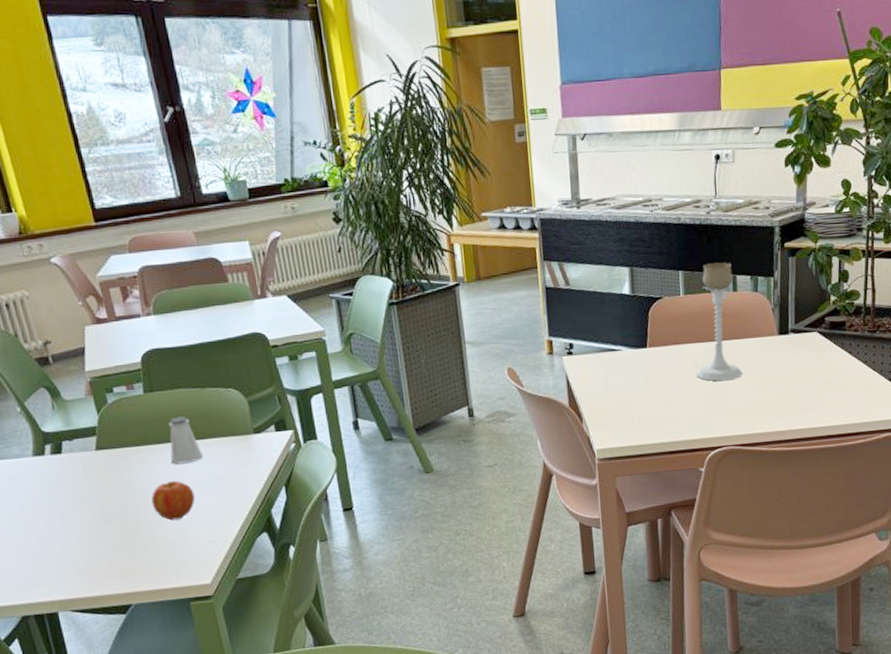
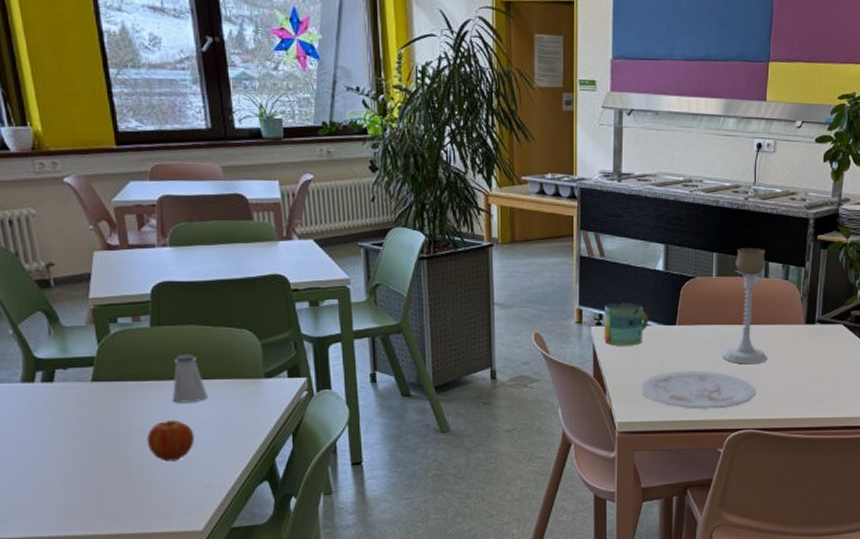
mug: none [574,329,619,374] -> present [604,302,649,346]
plate: none [616,391,733,431] -> present [640,370,755,409]

